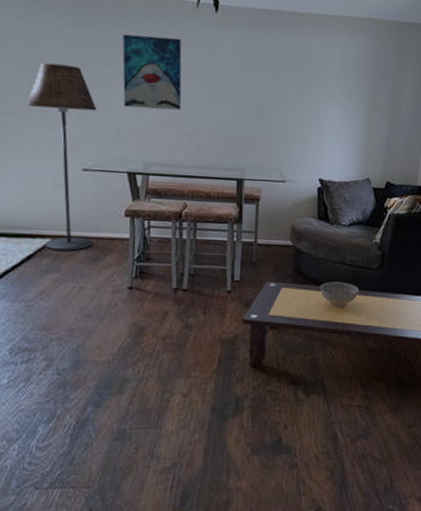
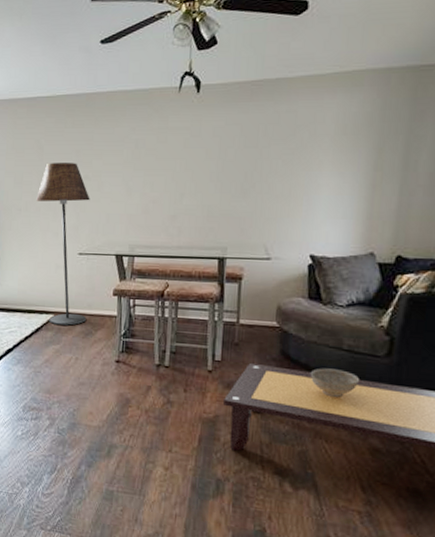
wall art: present [122,34,182,111] -> none [111,124,165,195]

